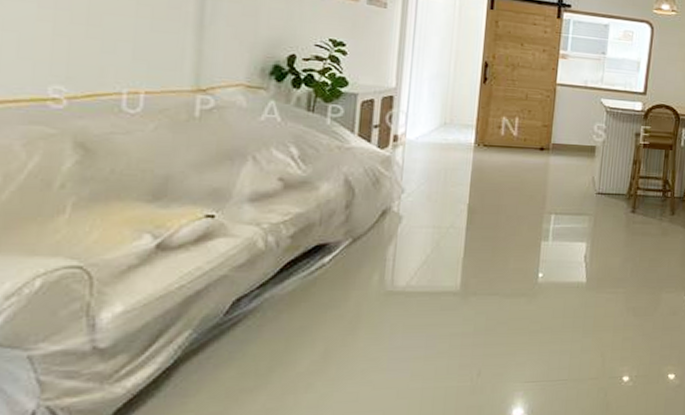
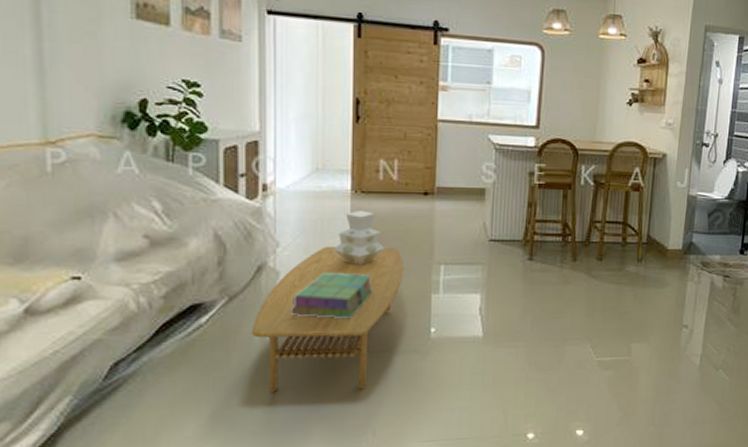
coffee table: none [371,193,518,331] -> present [252,246,404,392]
stack of books: none [410,218,489,263] -> present [291,272,374,319]
vase: none [454,162,502,212] -> present [334,210,386,264]

